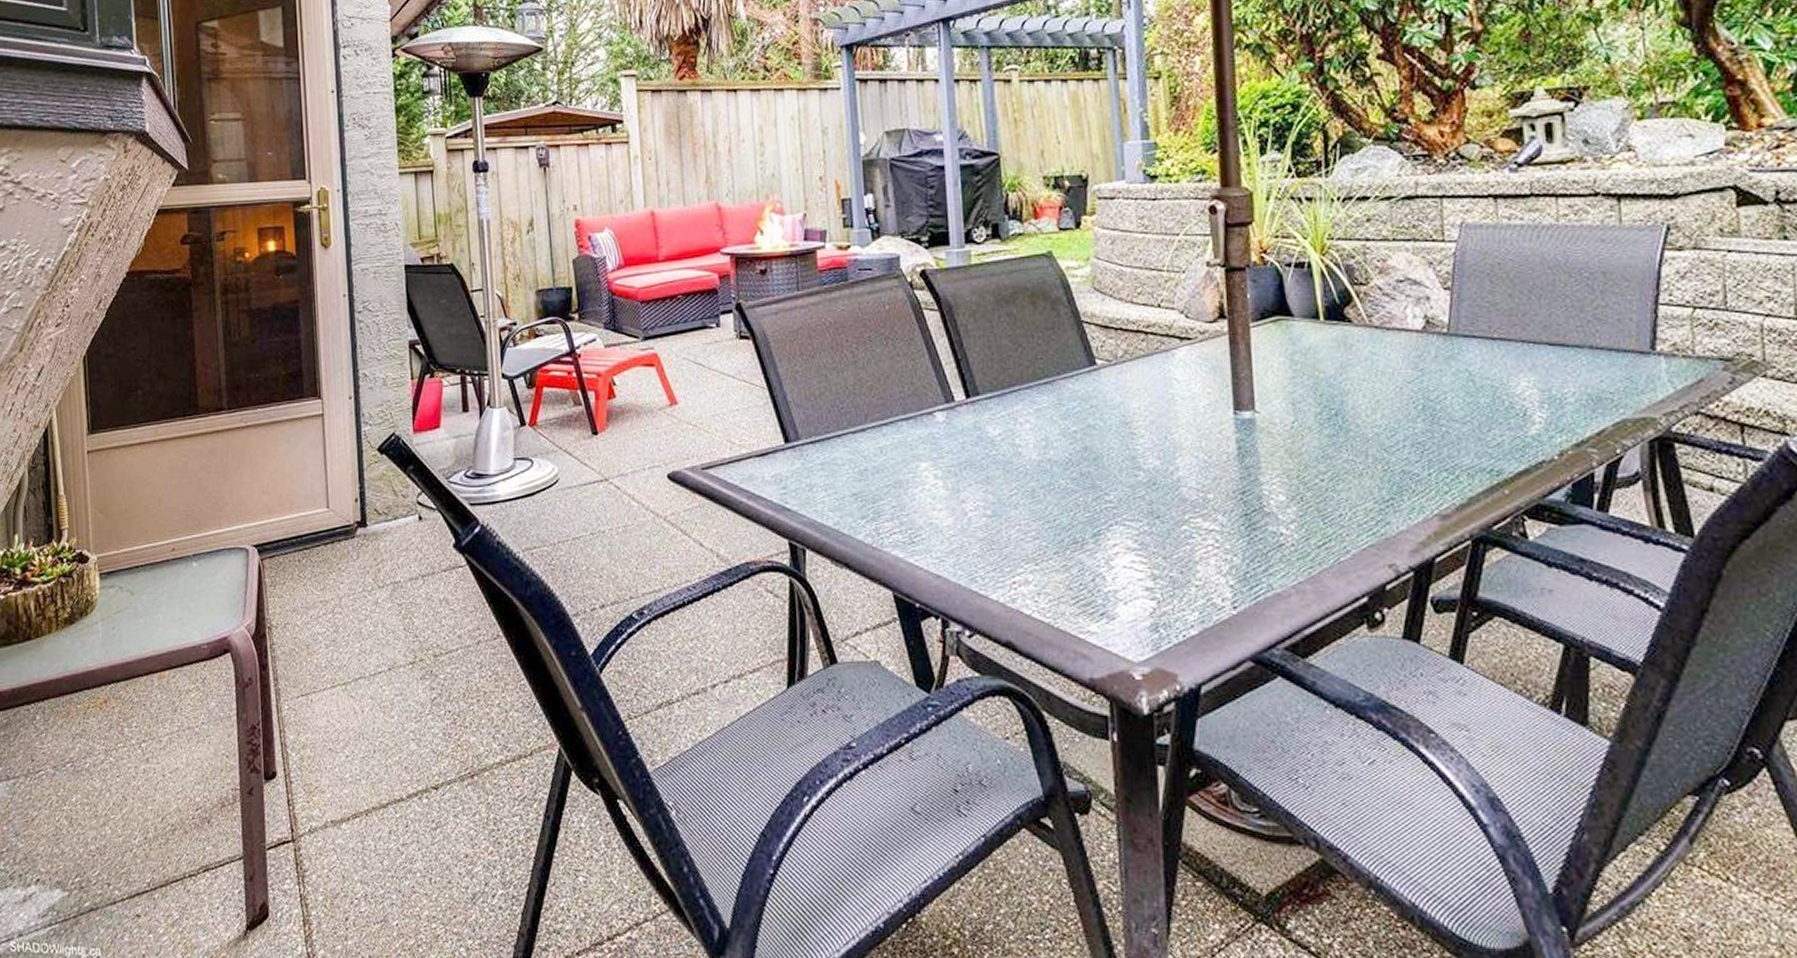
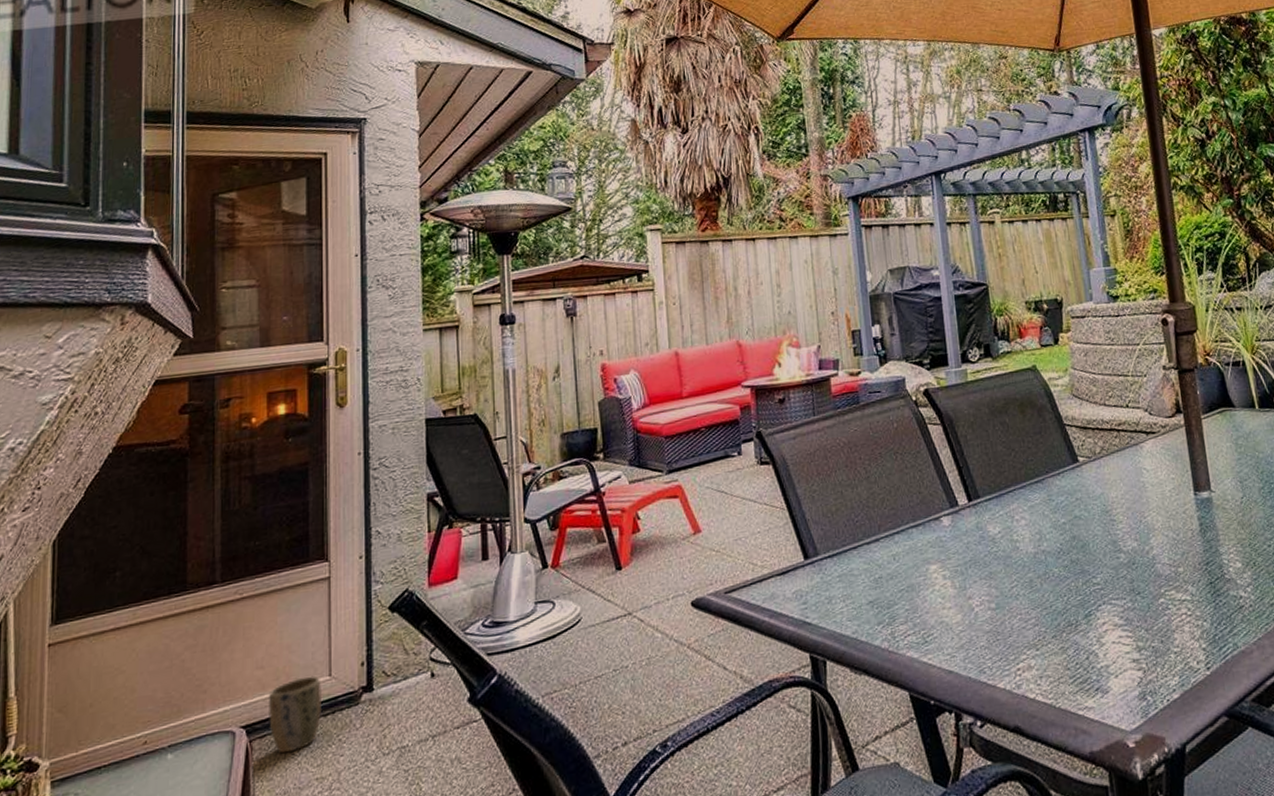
plant pot: none [274,506,323,574] -> present [268,676,323,754]

